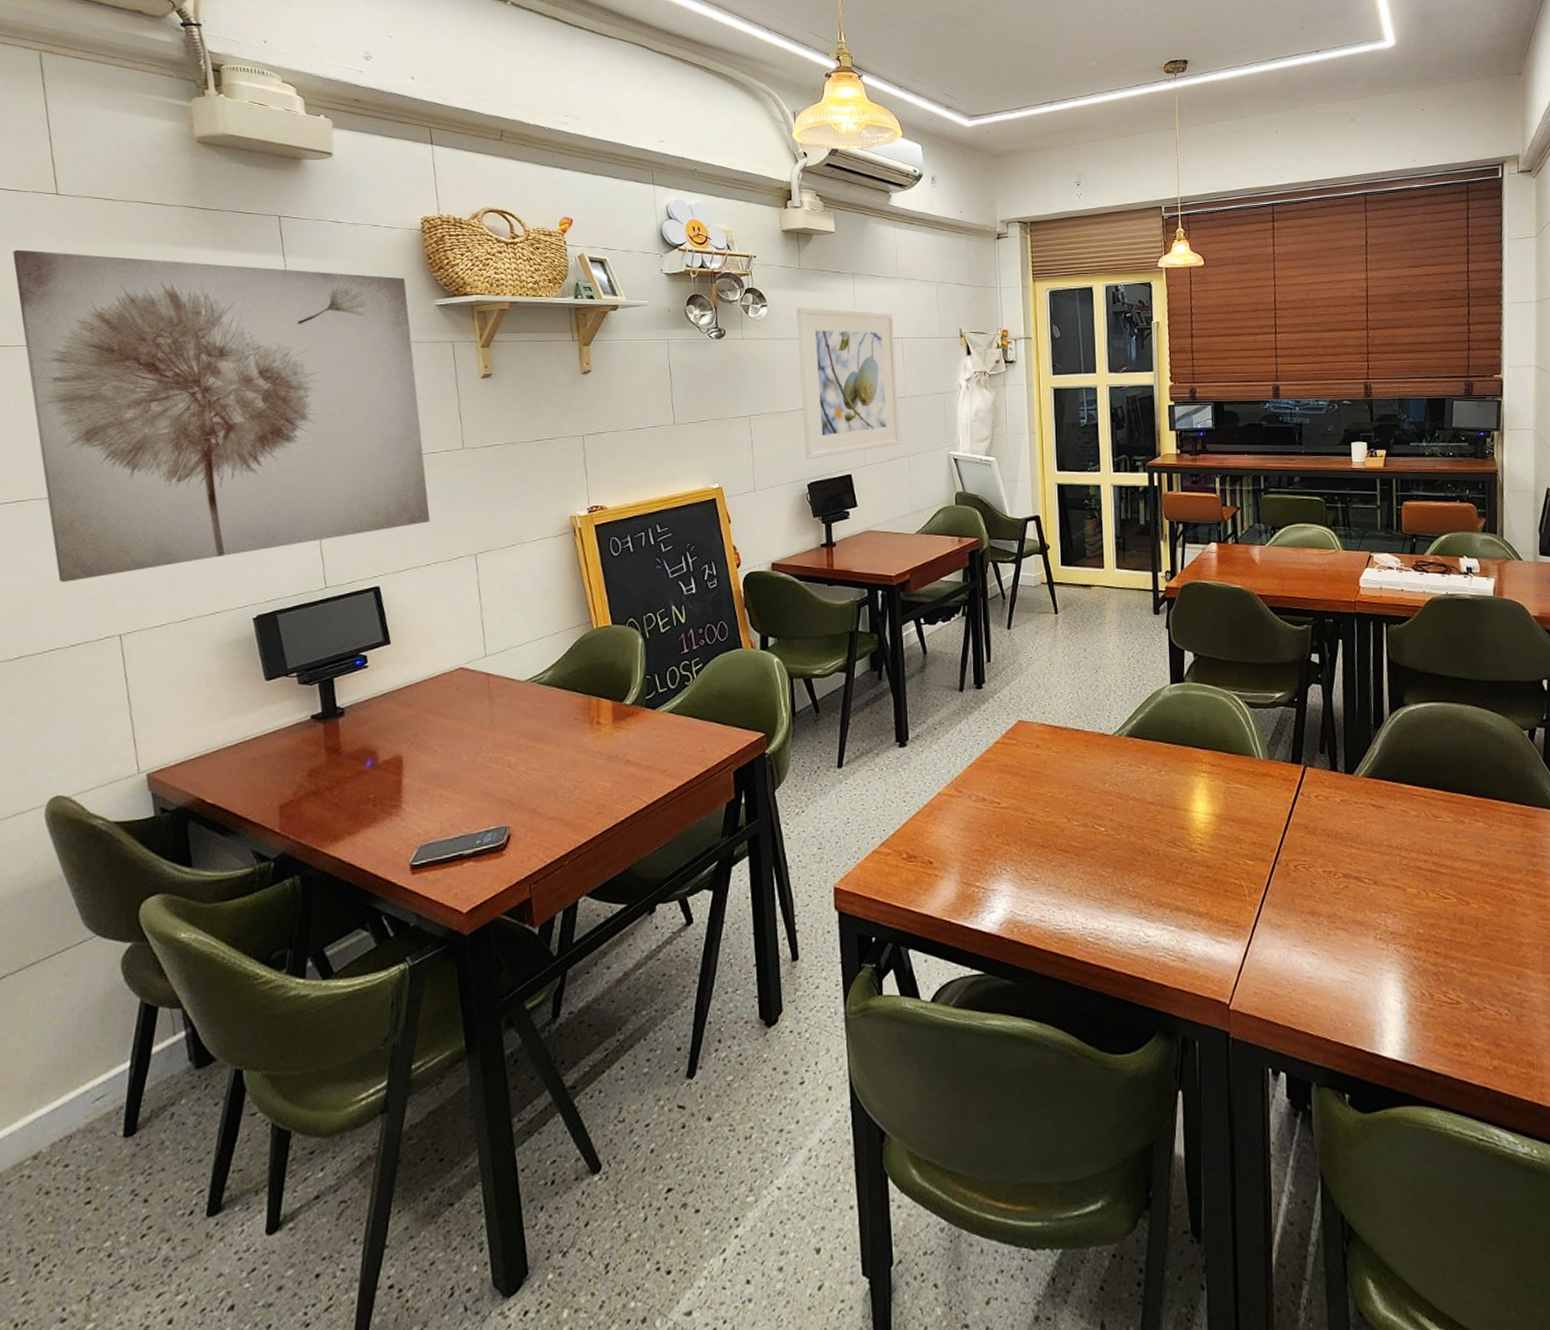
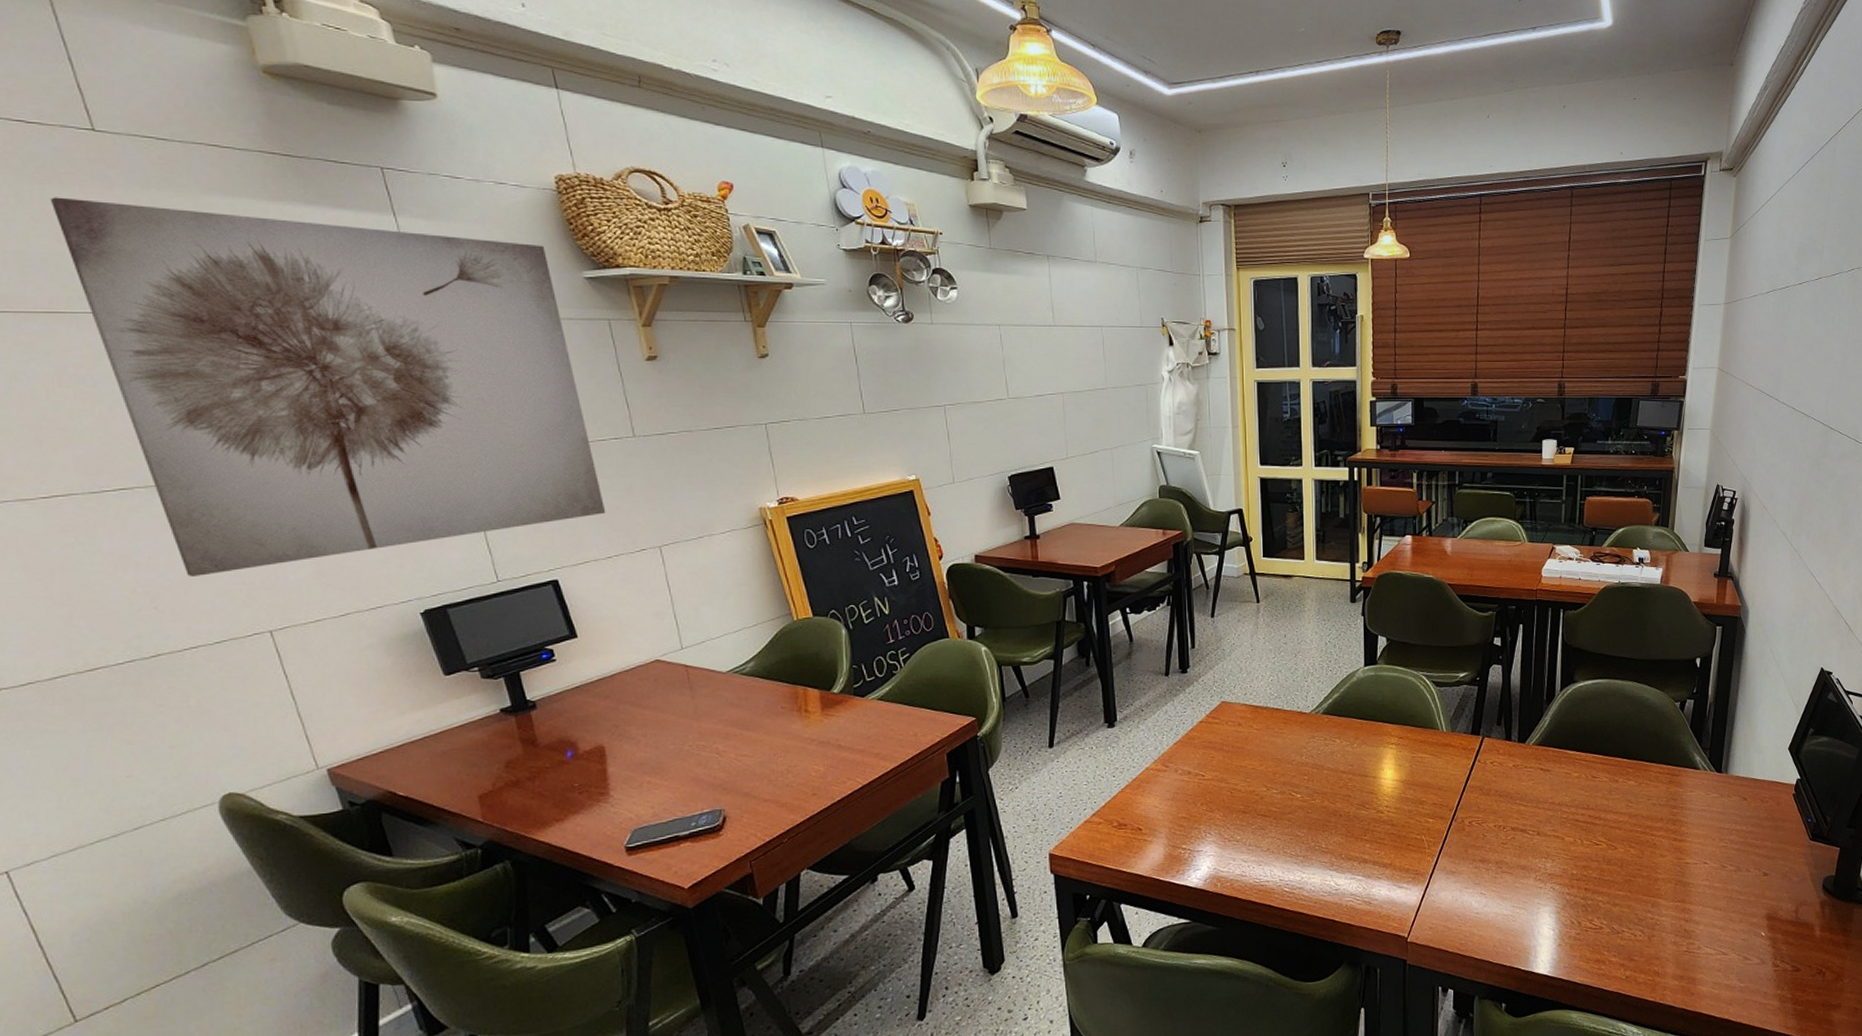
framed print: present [796,307,900,460] -> none [988,290,1102,452]

